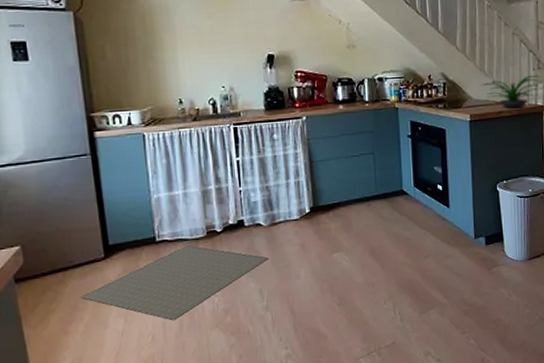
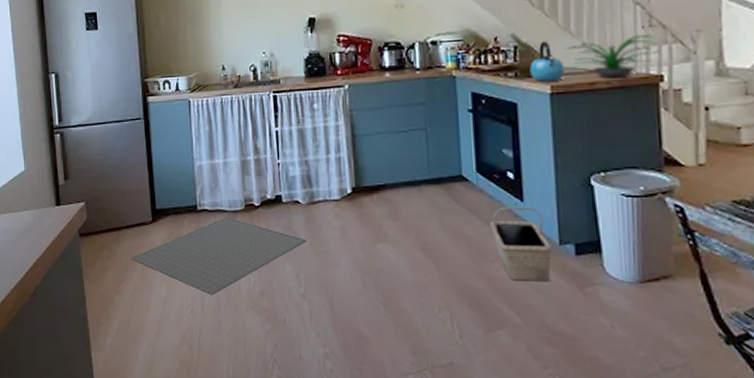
basket: none [424,211,470,271] -> present [490,207,553,282]
kettle: none [455,79,481,112] -> present [530,41,565,82]

